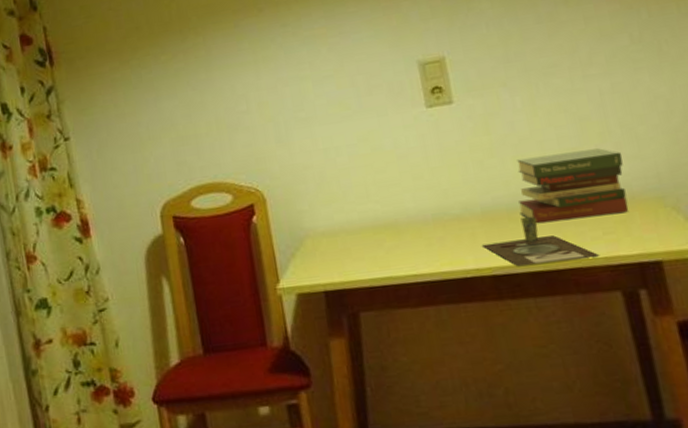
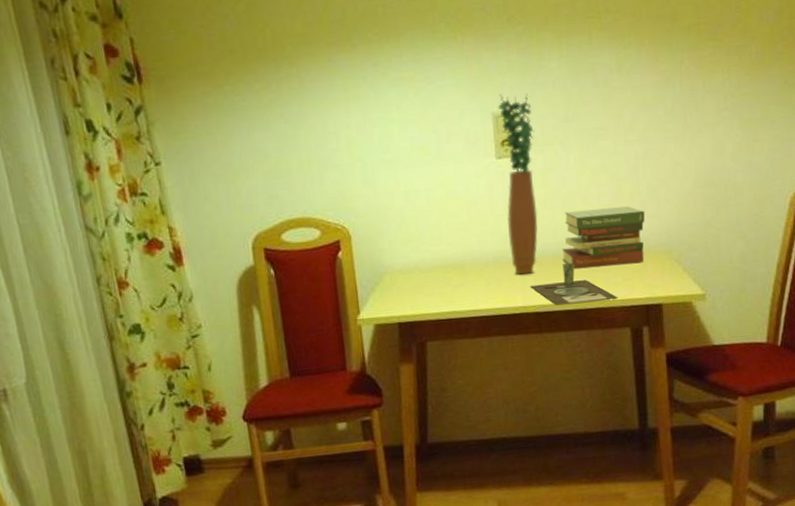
vase: none [423,38,488,234] -> present [497,93,538,276]

